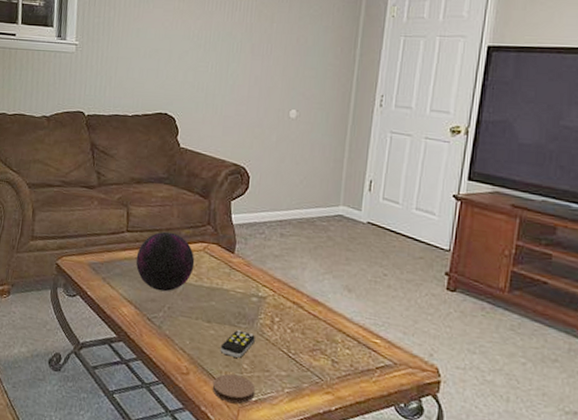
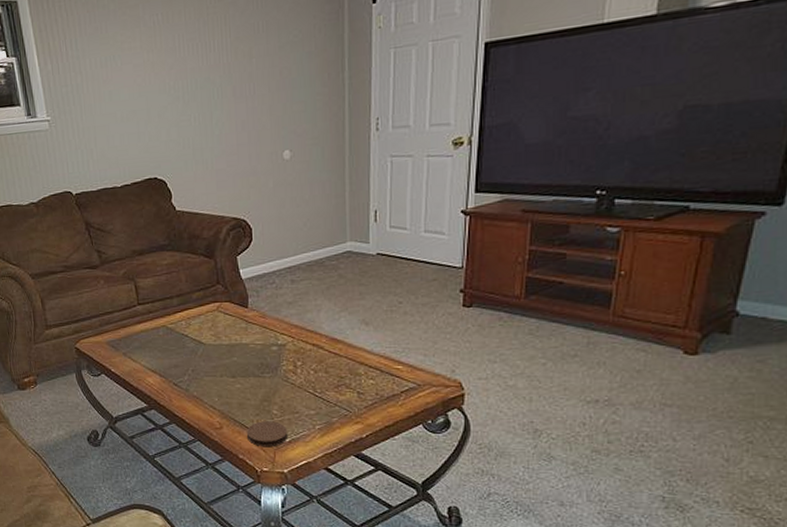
decorative orb: present [135,231,195,292] -> none [152,297,211,356]
remote control: present [220,330,255,358] -> none [248,380,281,405]

